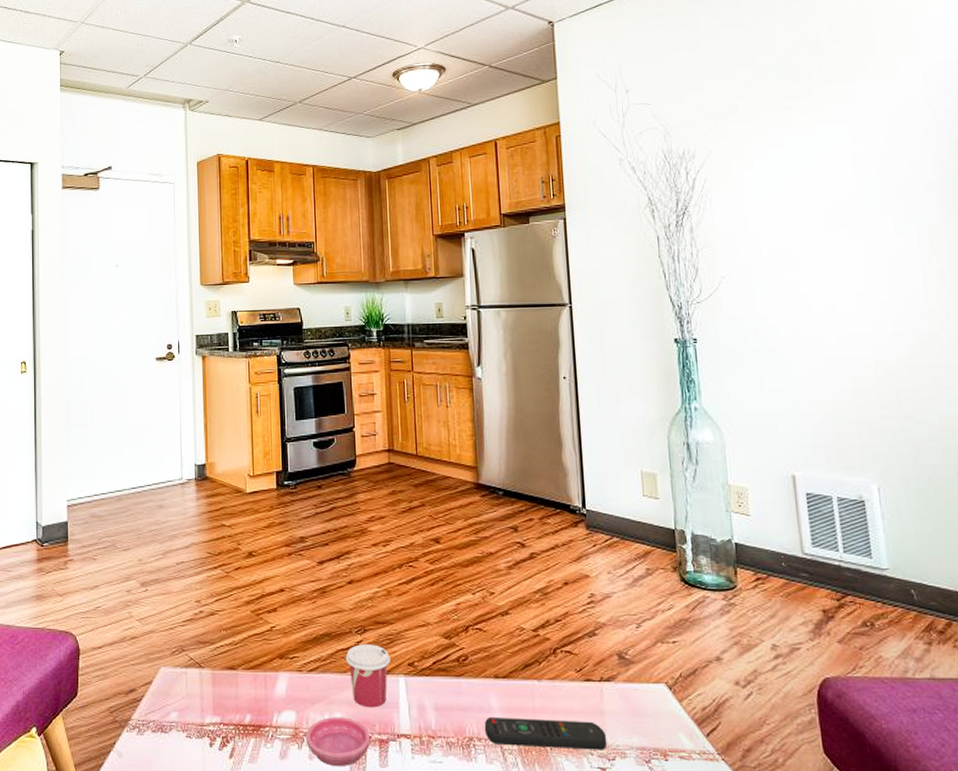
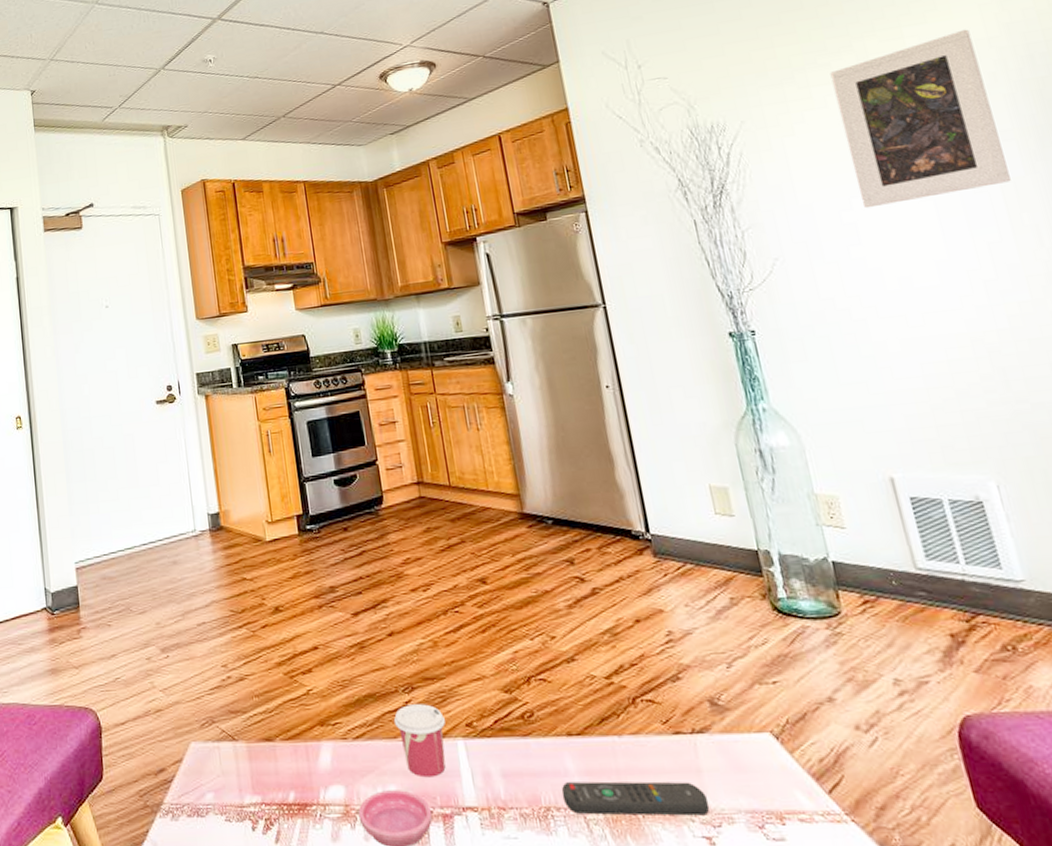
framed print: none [790,89,927,240] -> present [830,29,1011,209]

